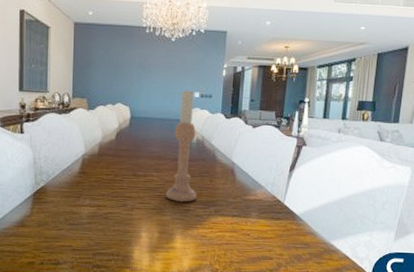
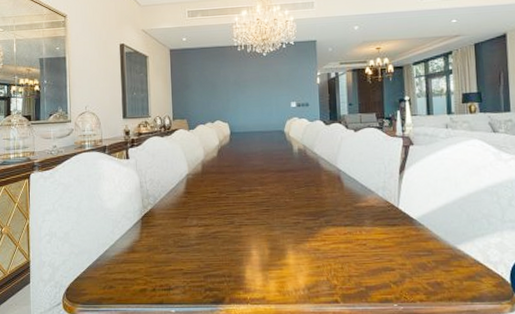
candlestick: present [166,90,197,202] -> none [273,101,306,215]

